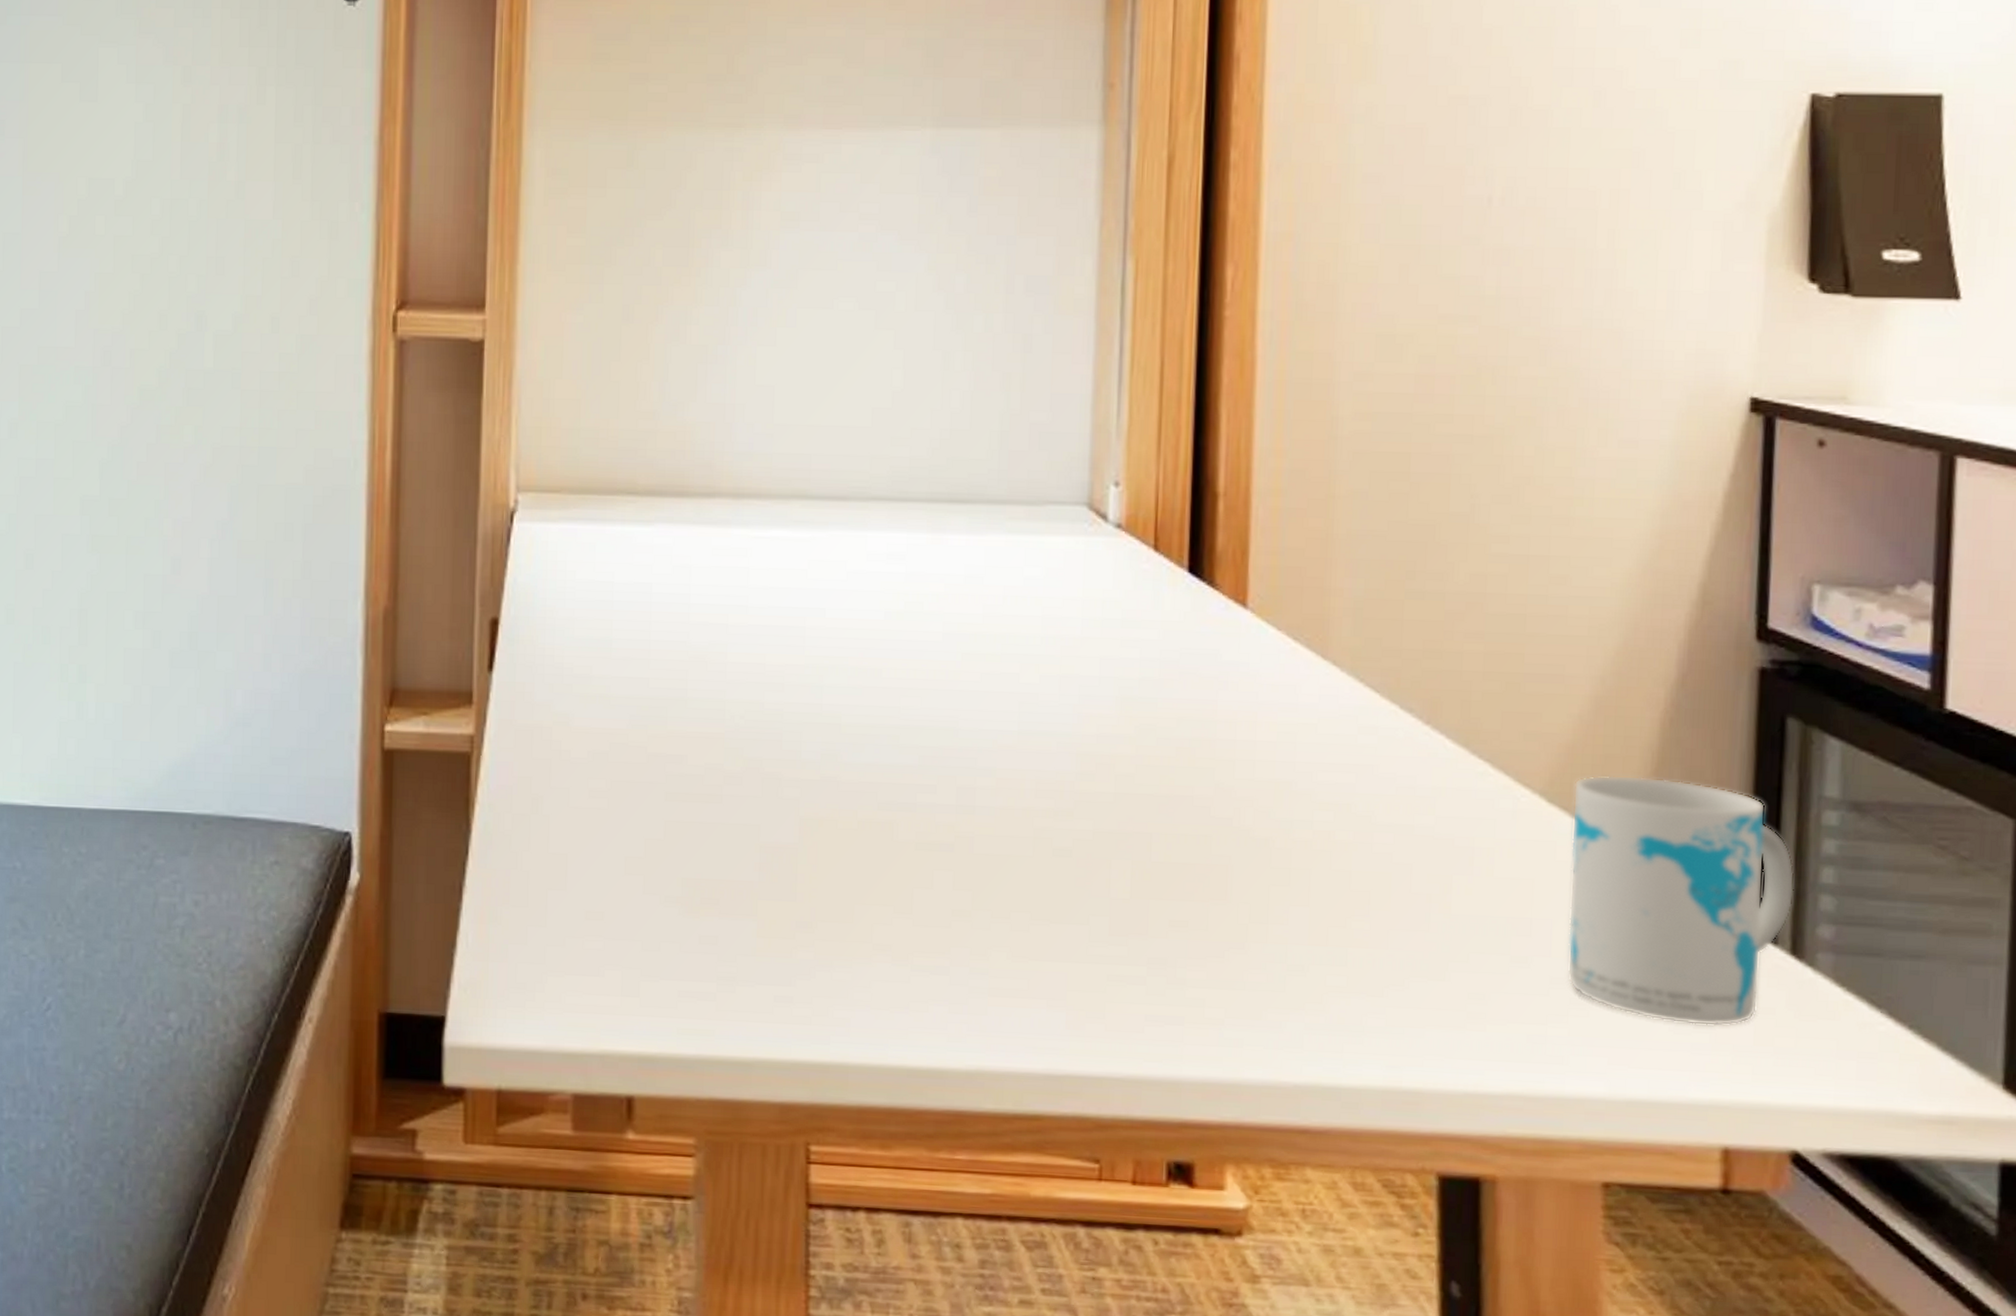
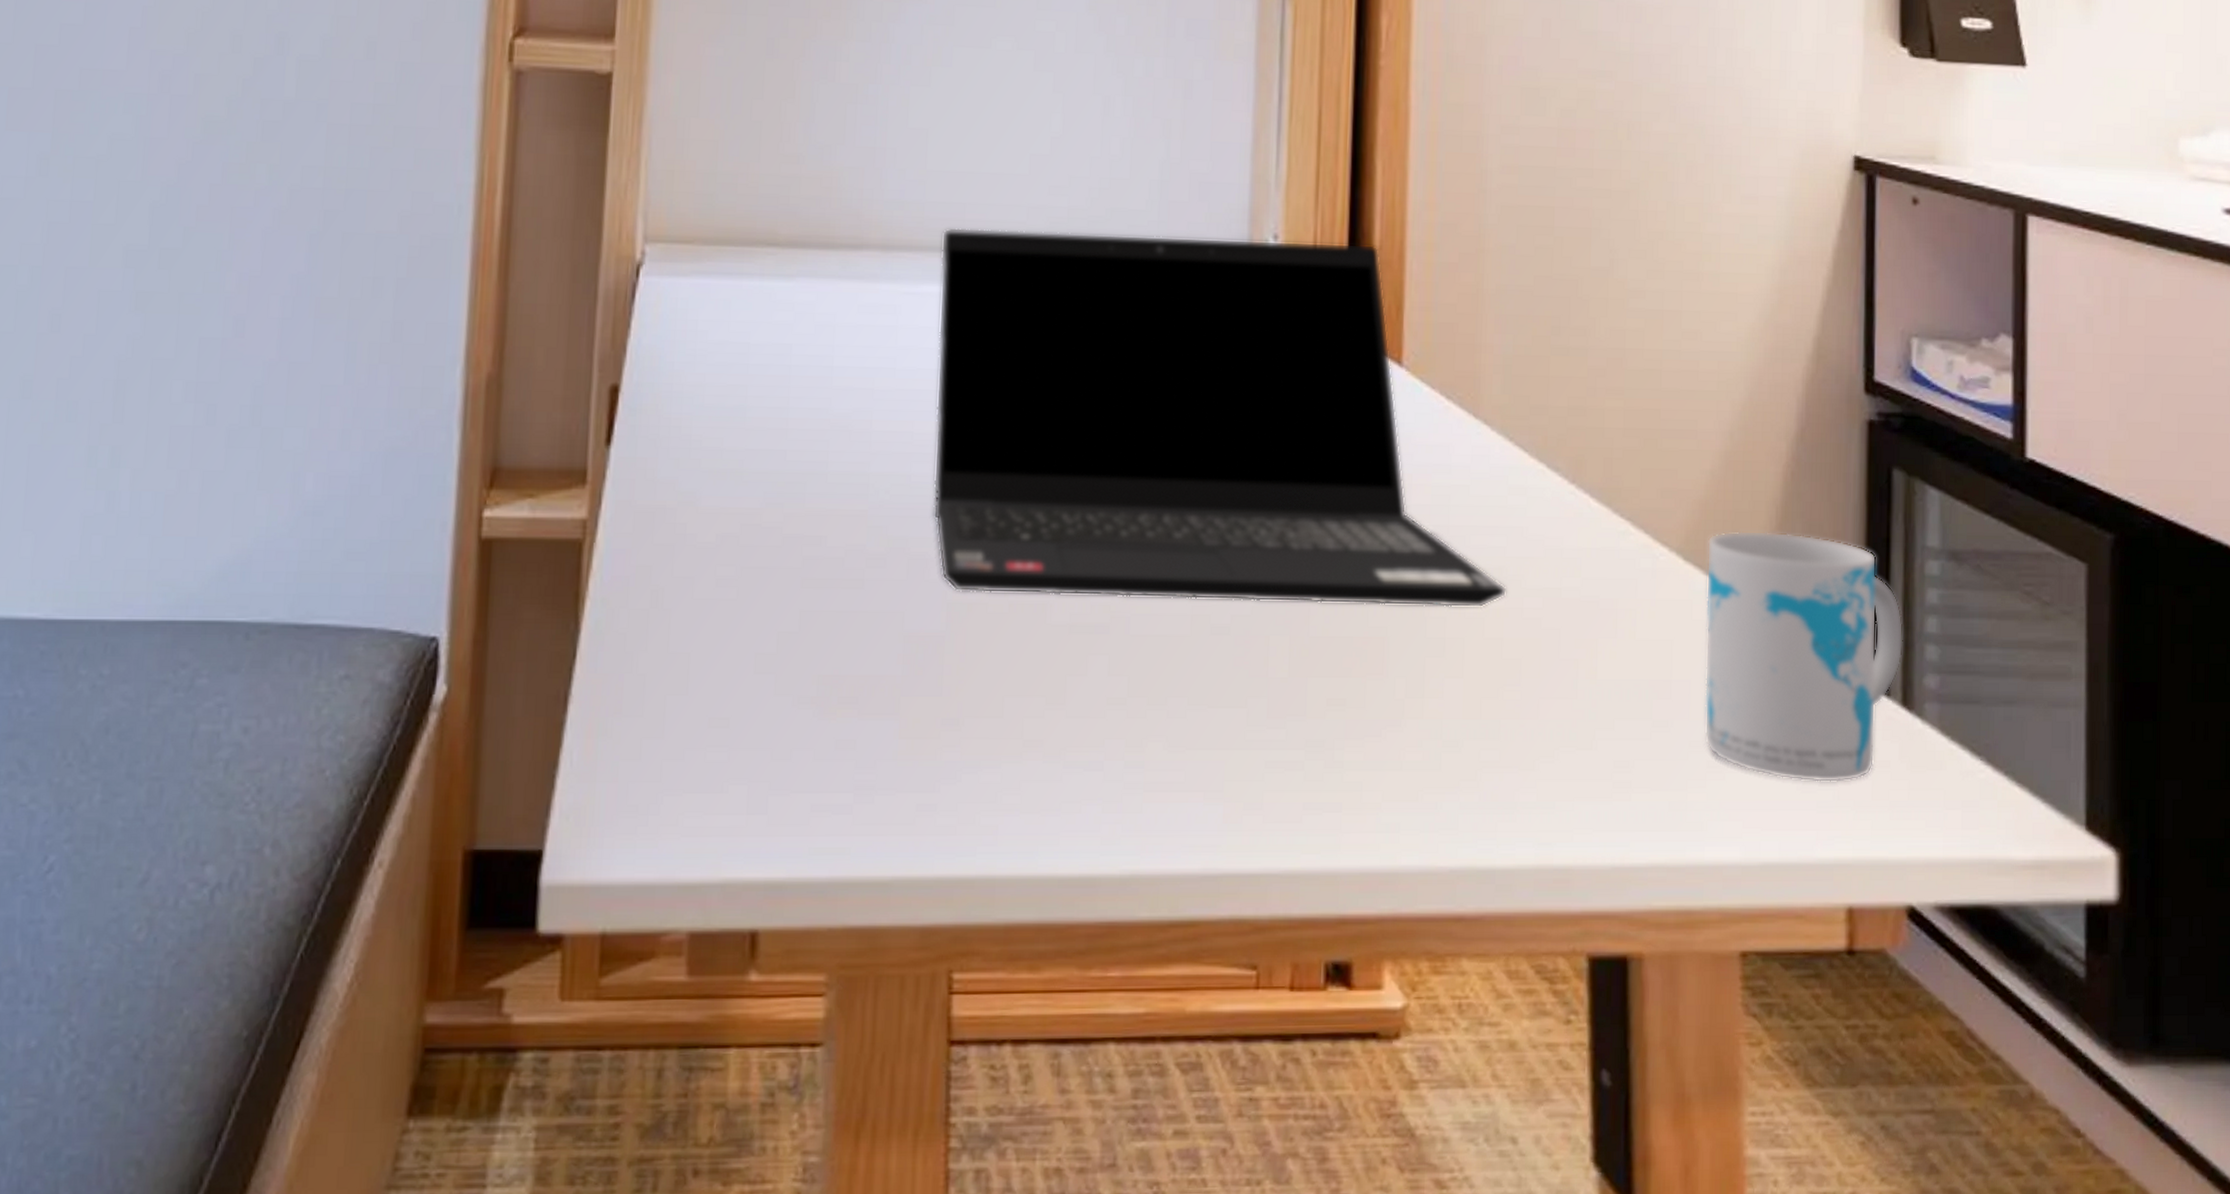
laptop computer: none [785,477,1356,842] -> present [933,228,1507,608]

